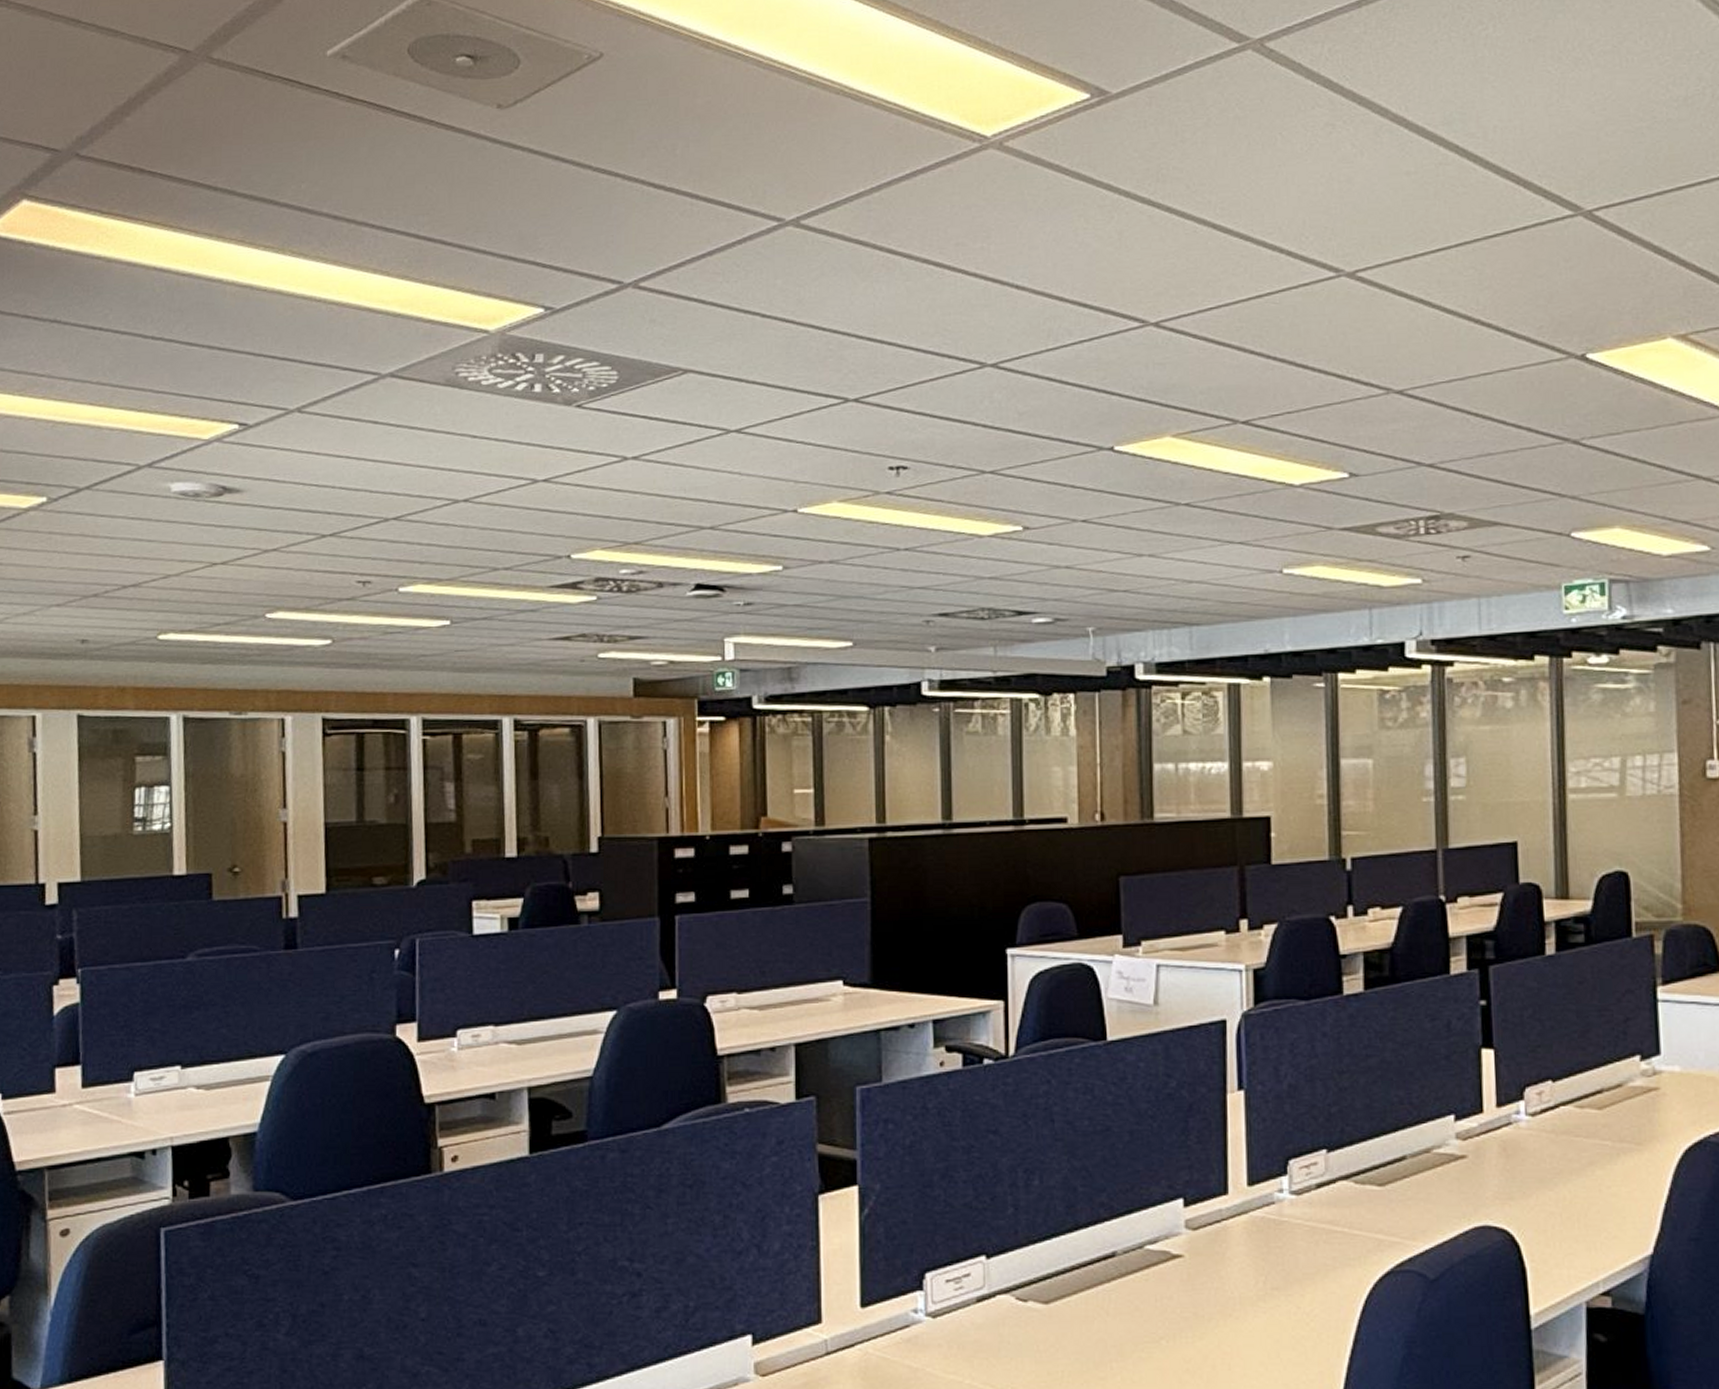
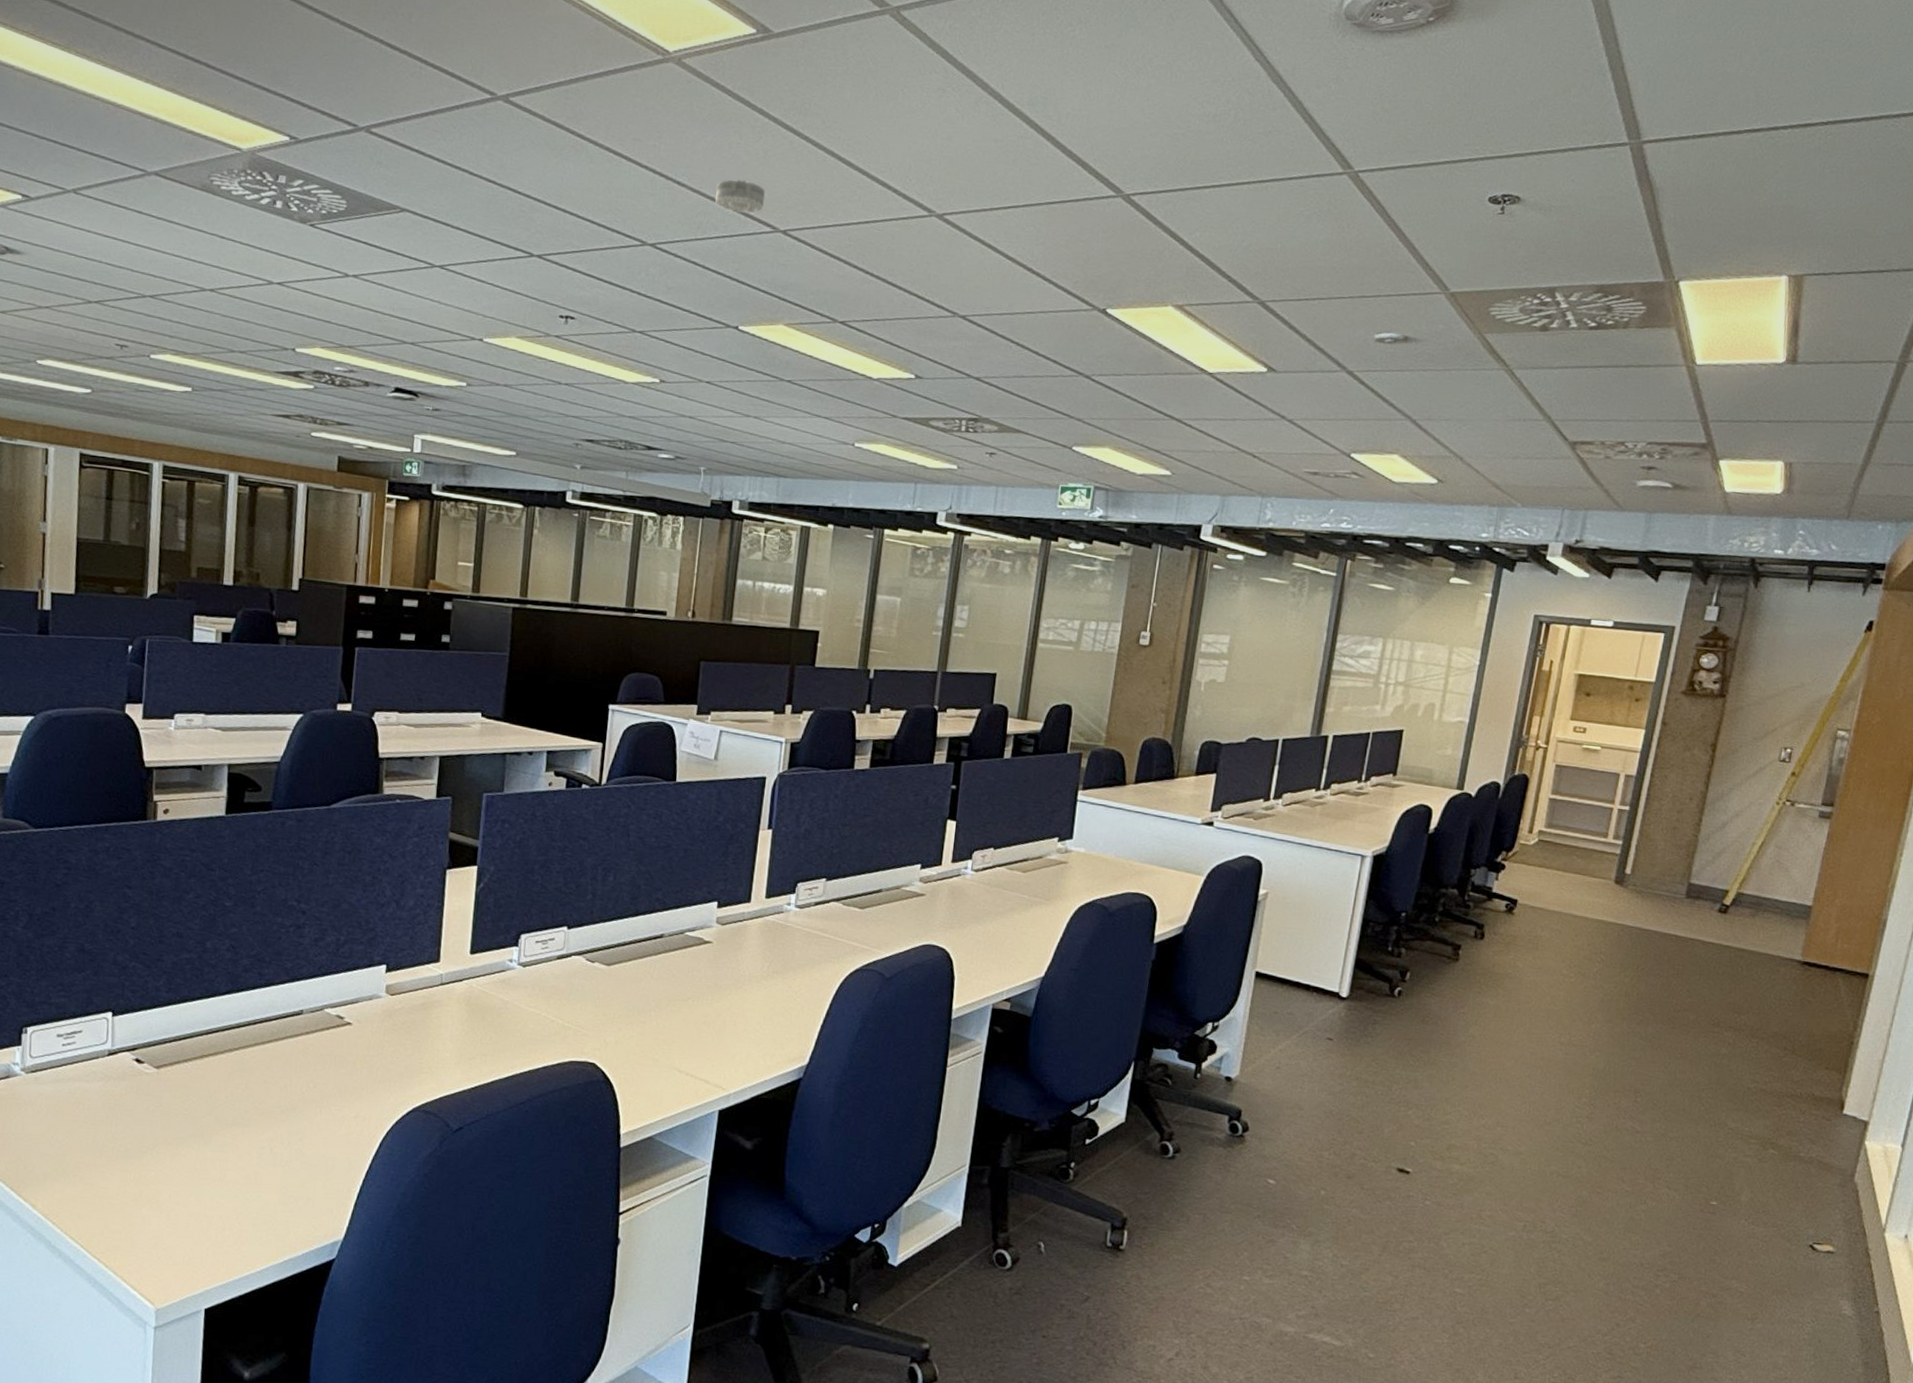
smoke detector: none [1065,270,1126,311] -> present [715,179,765,213]

